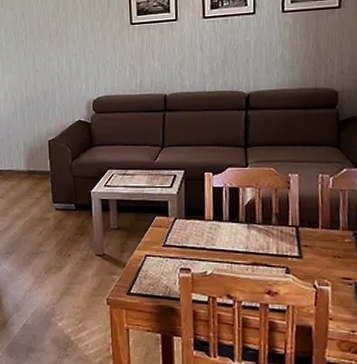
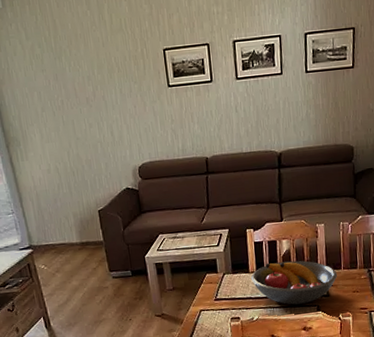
fruit bowl: none [207,211,314,263] -> present [251,260,338,305]

